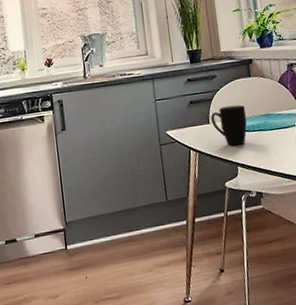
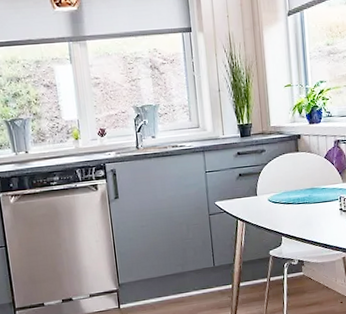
mug: present [210,104,247,146] -> none [258,178,293,217]

